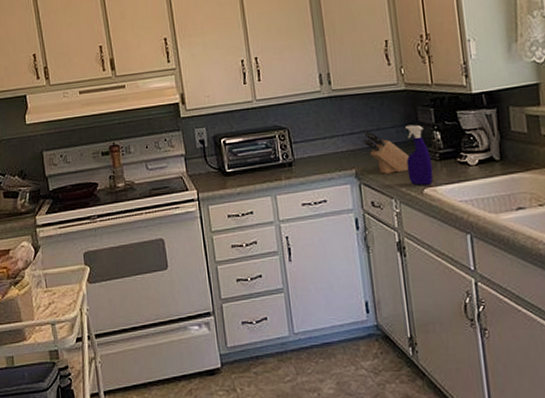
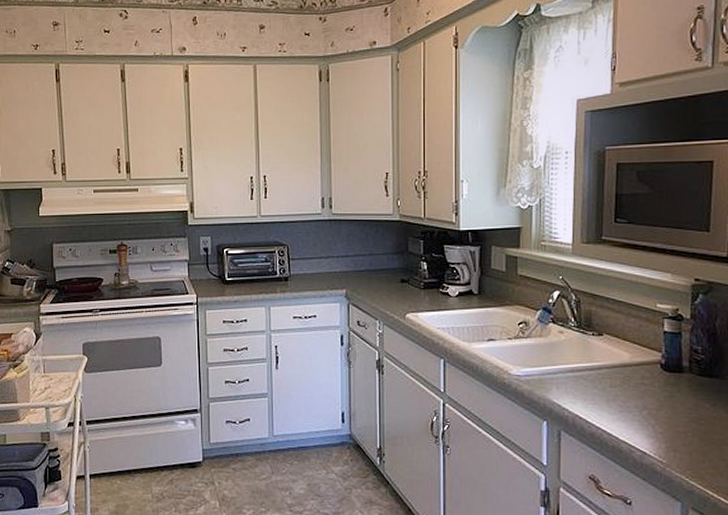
knife block: present [363,131,410,174] -> none [356,255,397,297]
spray bottle: present [405,124,434,185] -> none [393,253,416,310]

